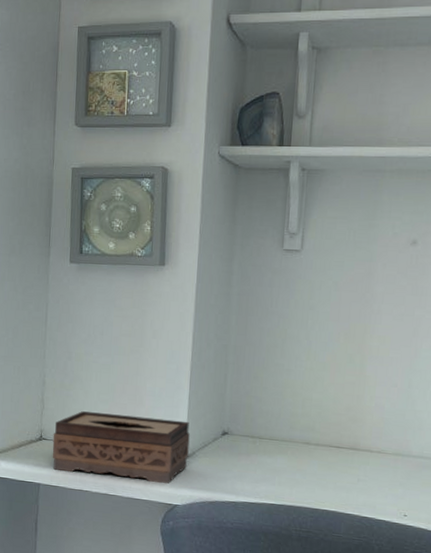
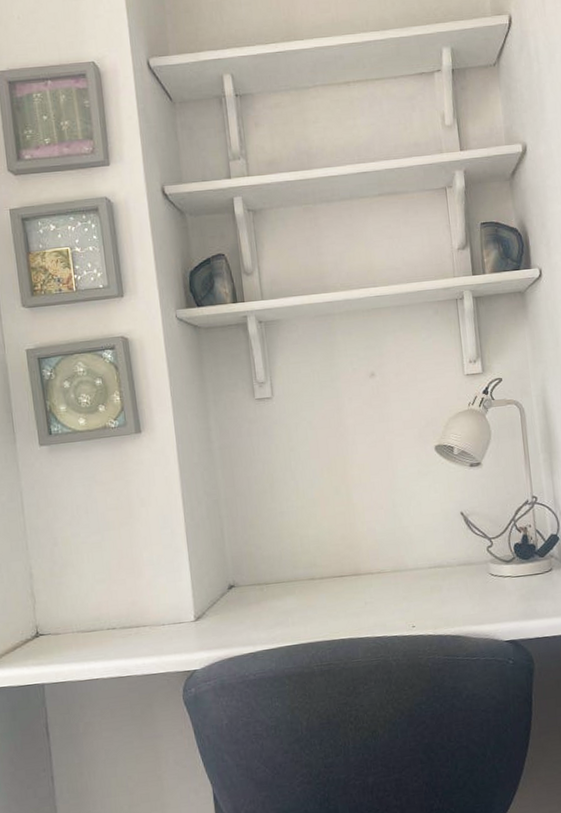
tissue box: present [52,411,190,485] -> none [50,583,199,665]

